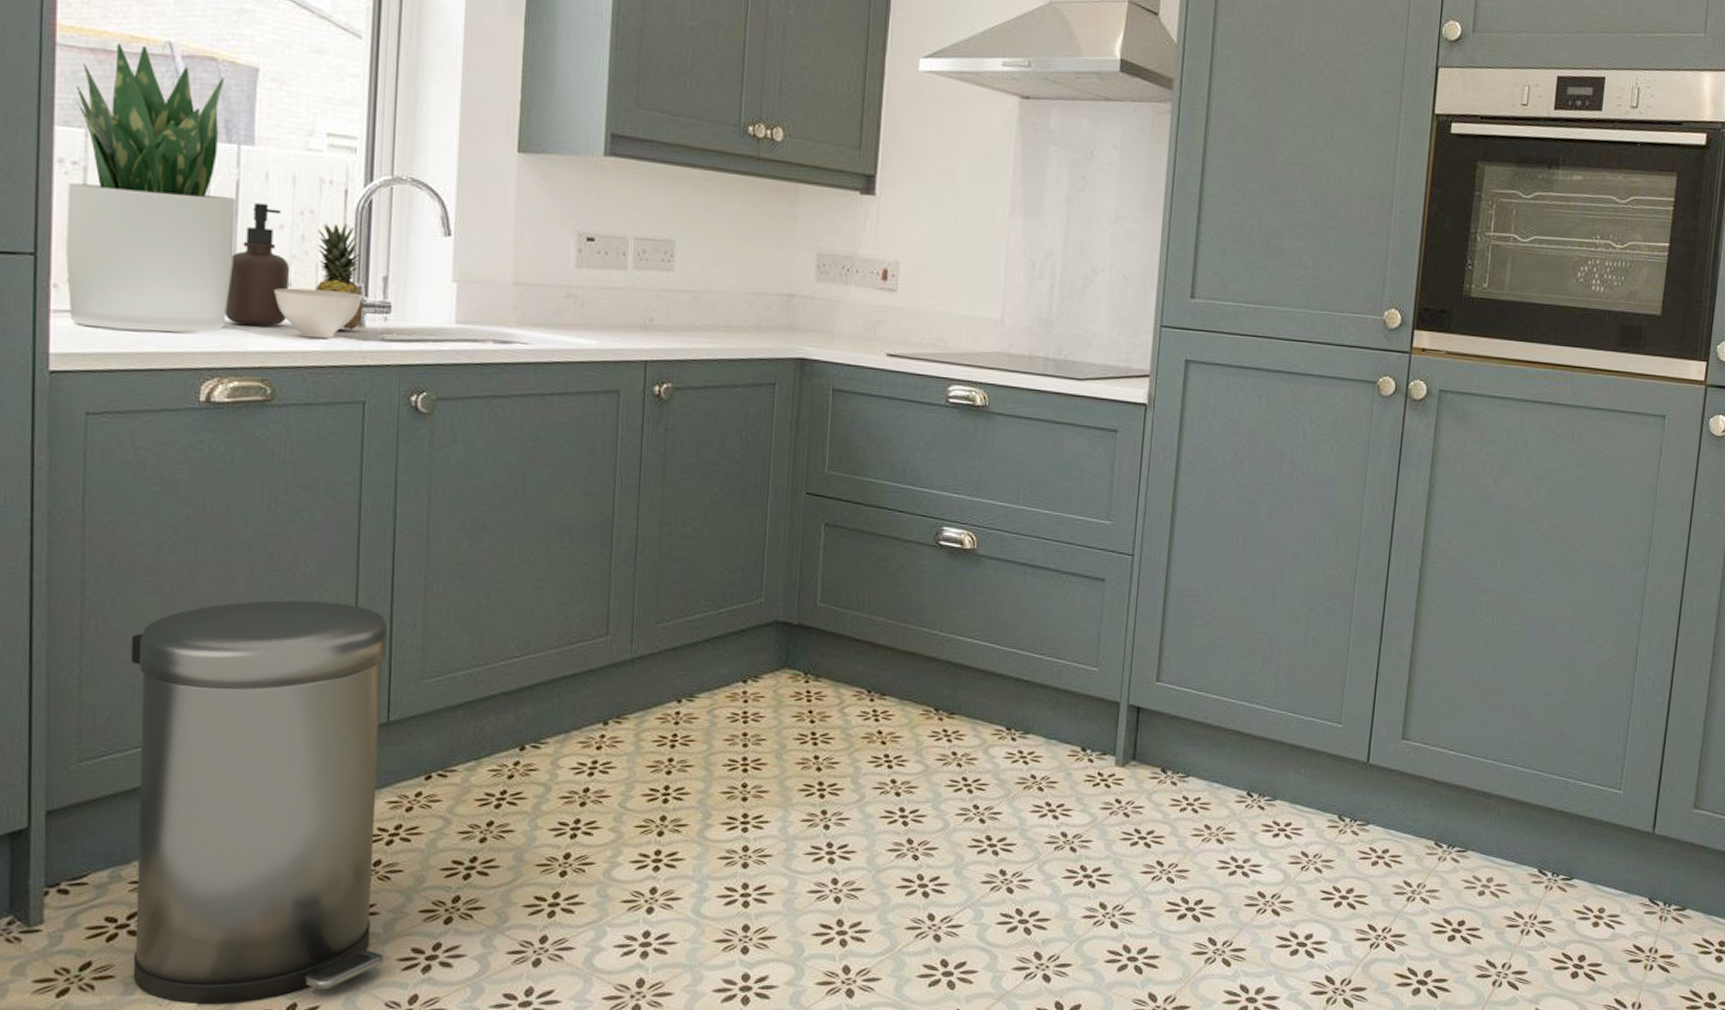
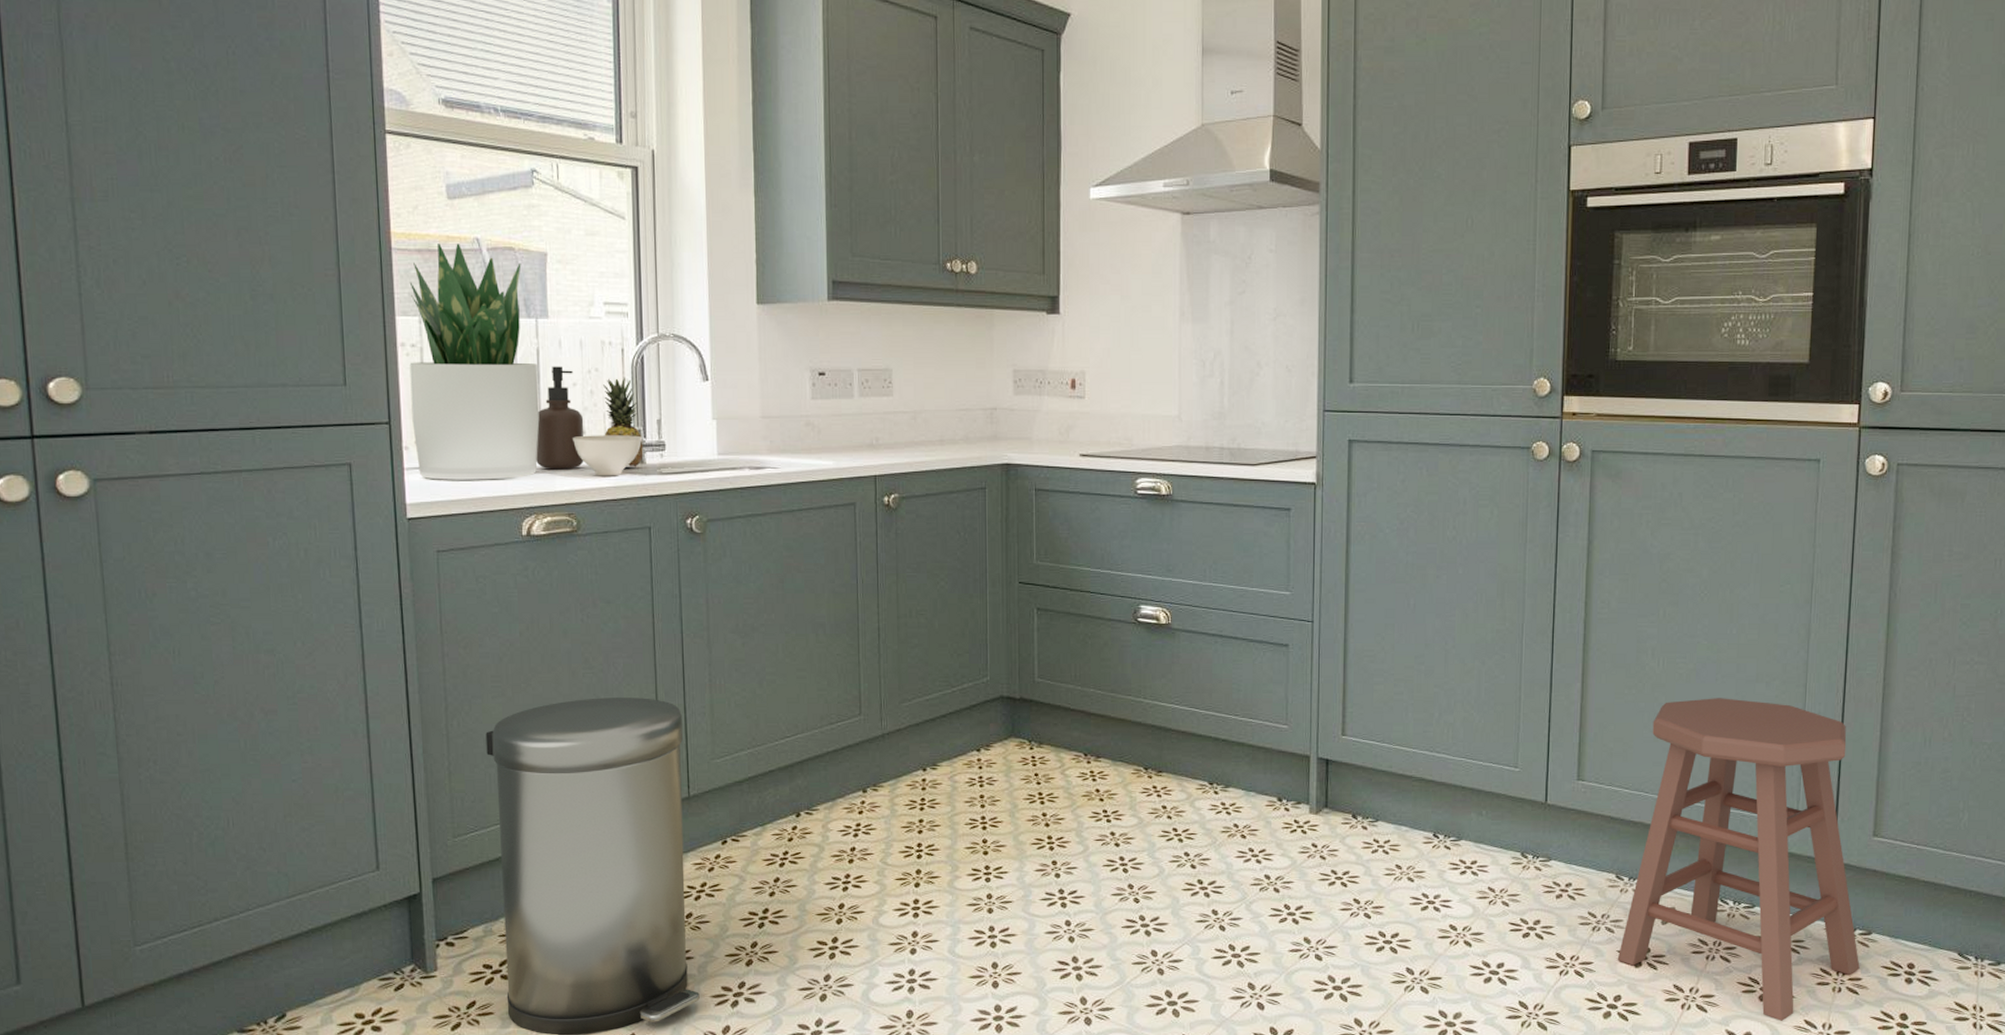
stool: none [1430,658,1674,1000] -> present [1617,698,1860,1021]

